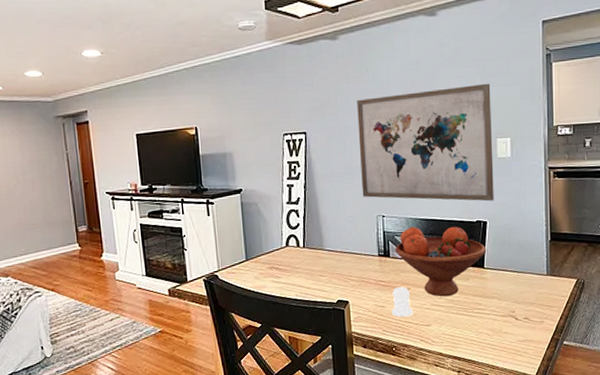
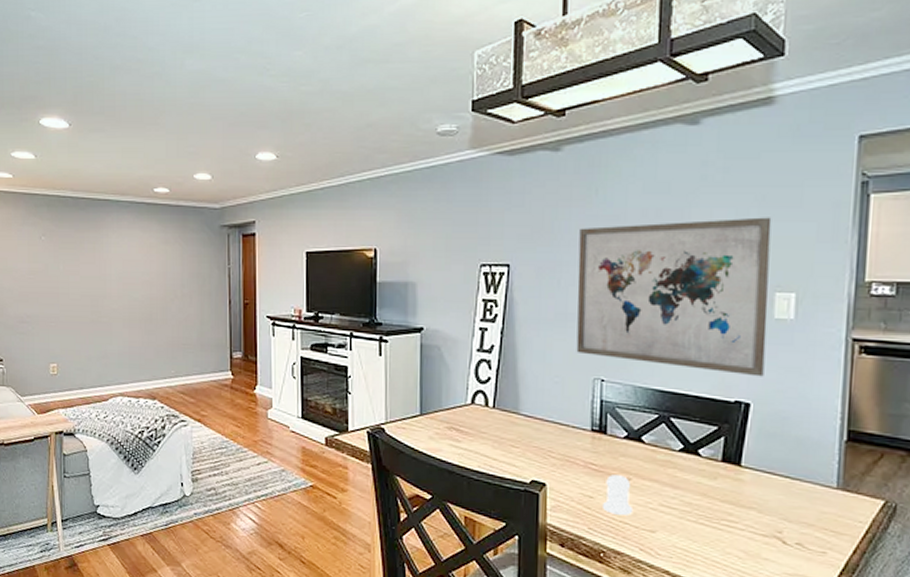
fruit bowl: present [394,226,487,297] -> none [614,398,747,497]

